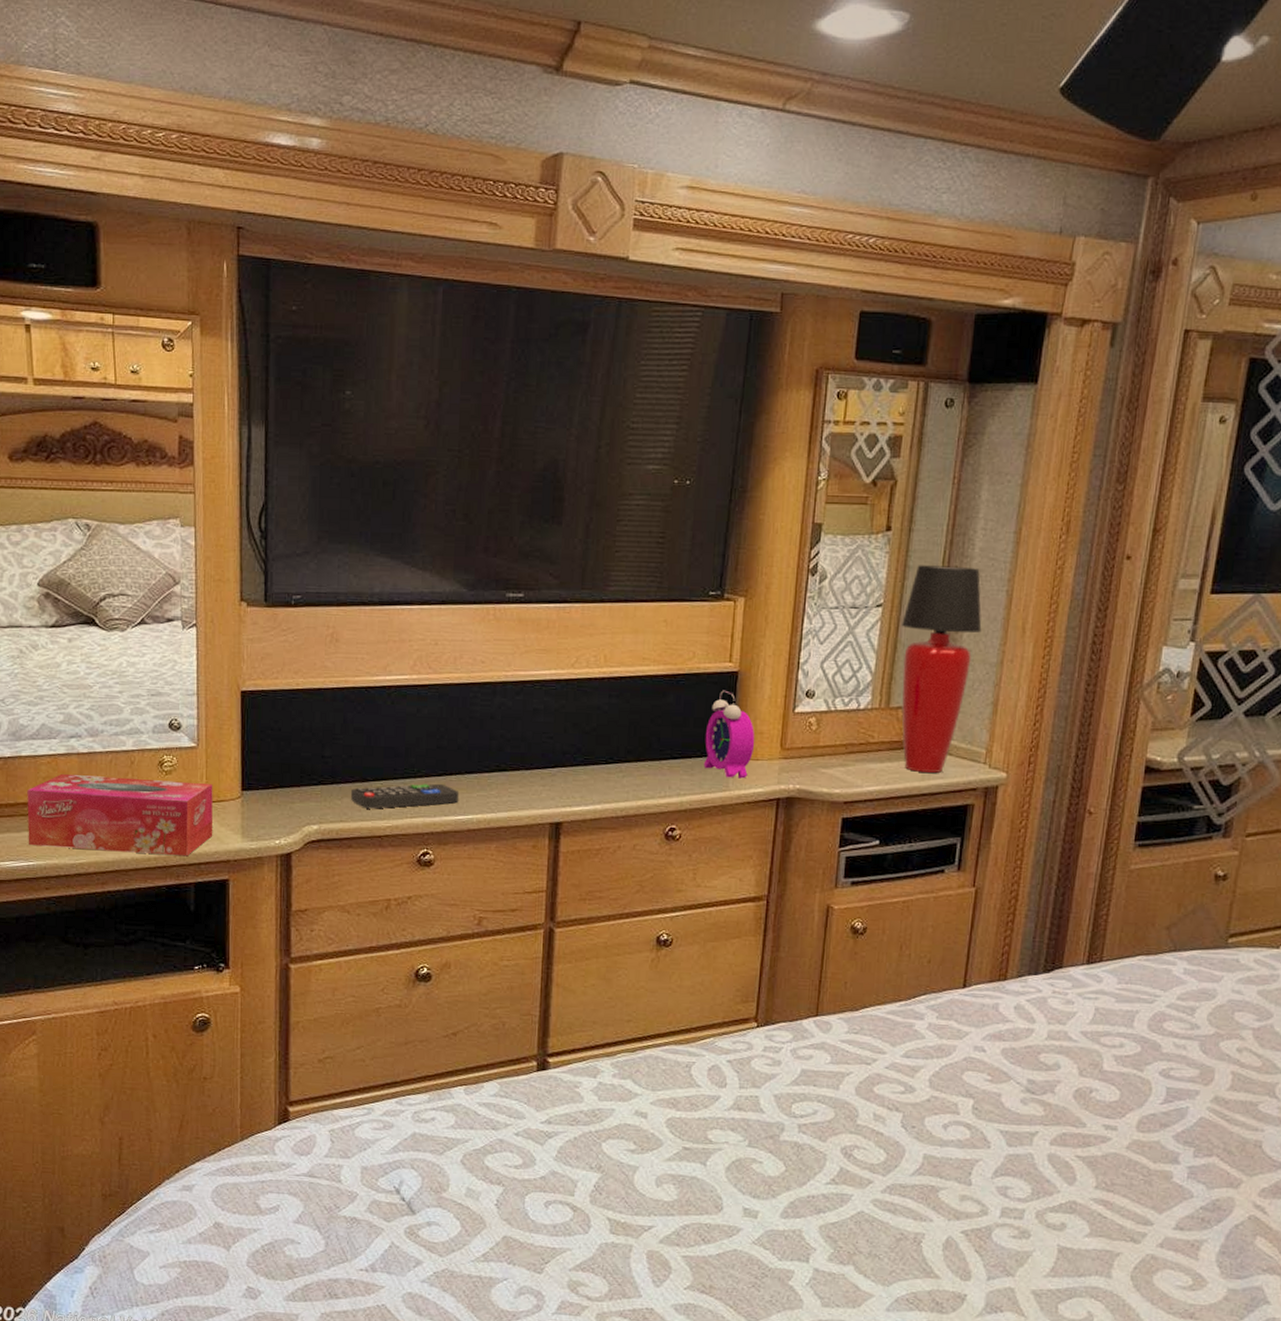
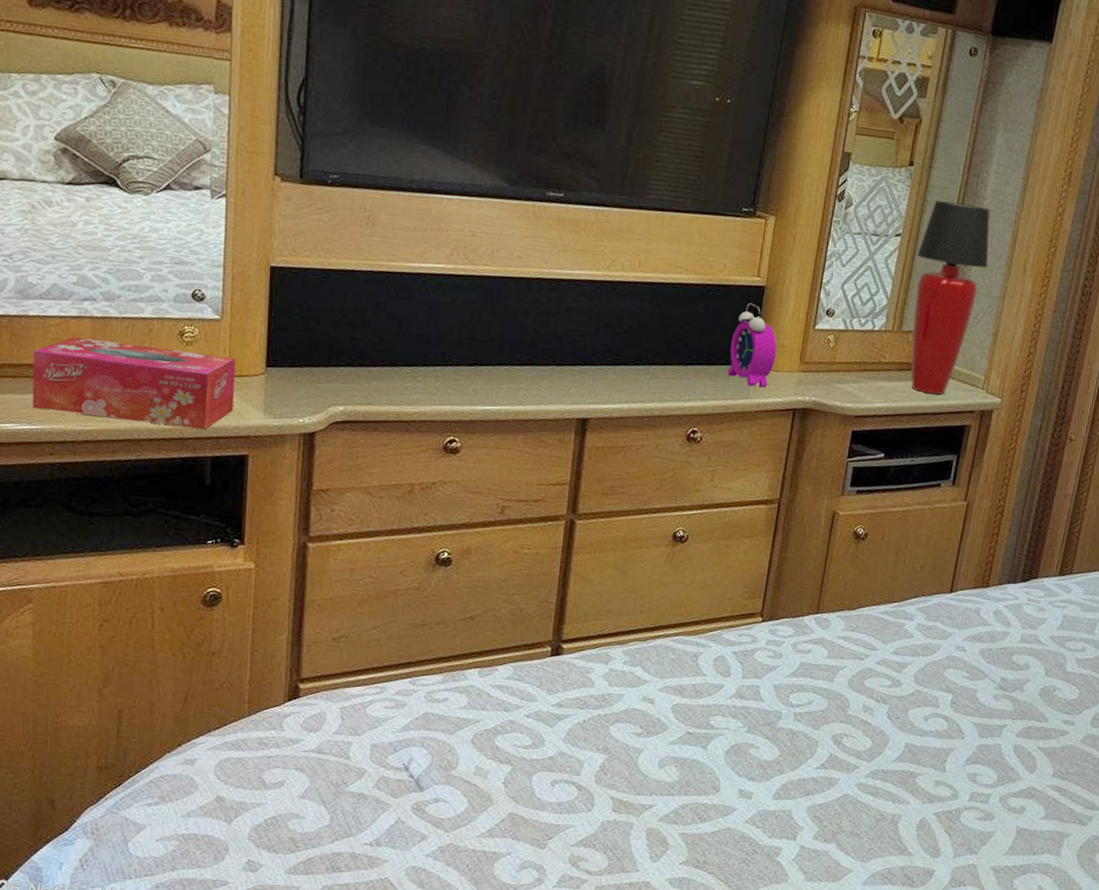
remote control: present [351,783,460,809] -> none [379,371,490,394]

